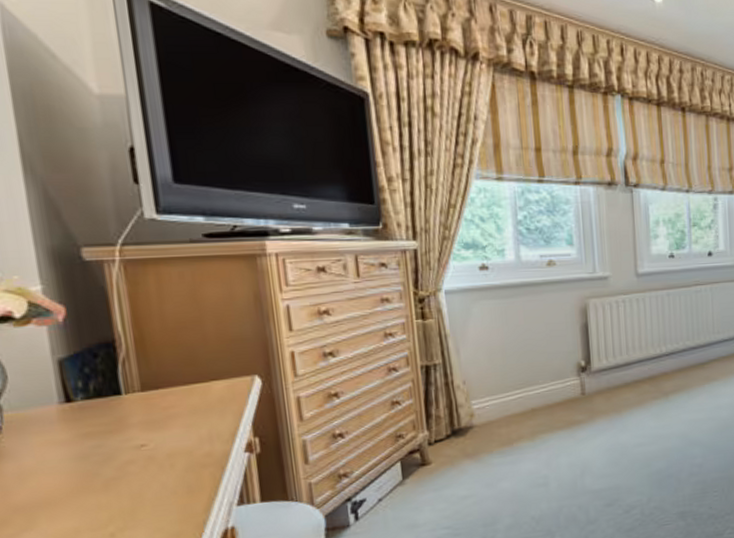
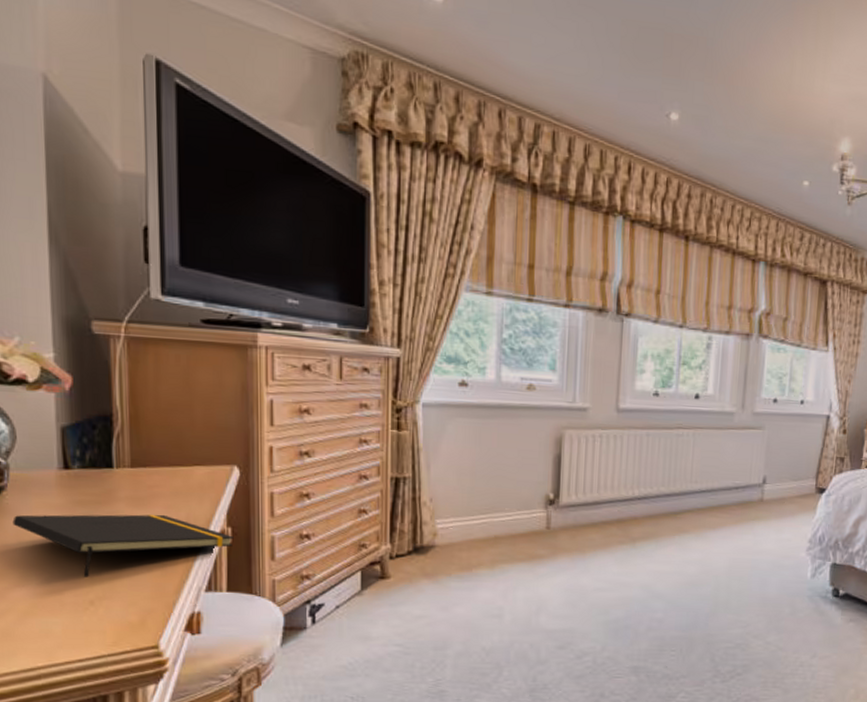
notepad: none [12,434,262,511] -> present [12,514,234,577]

